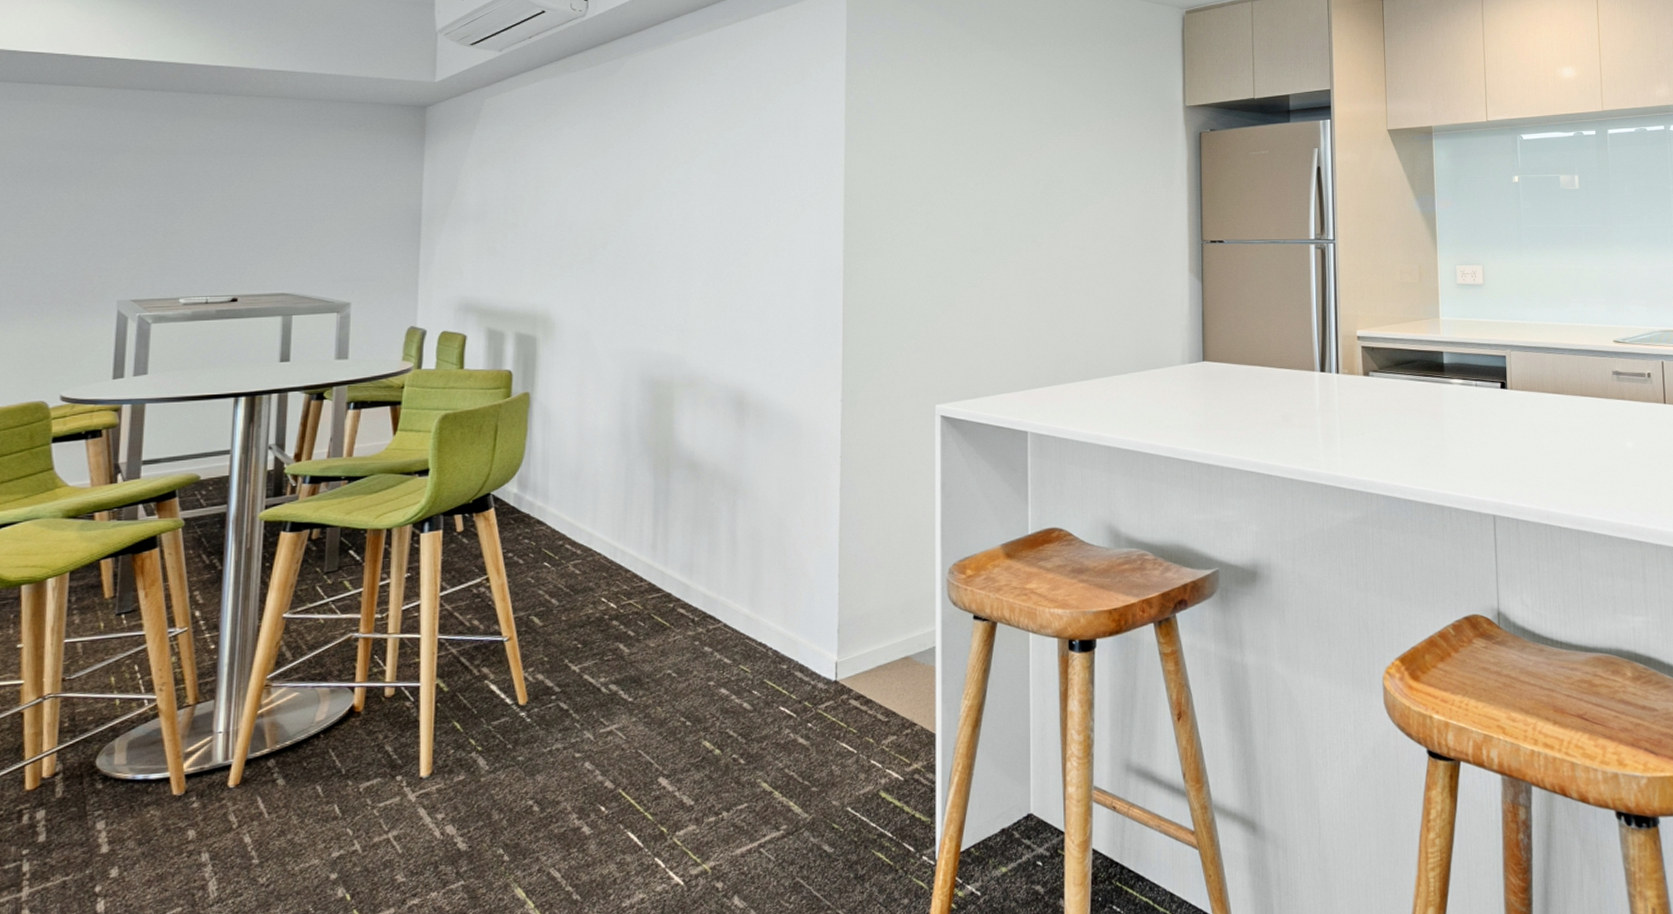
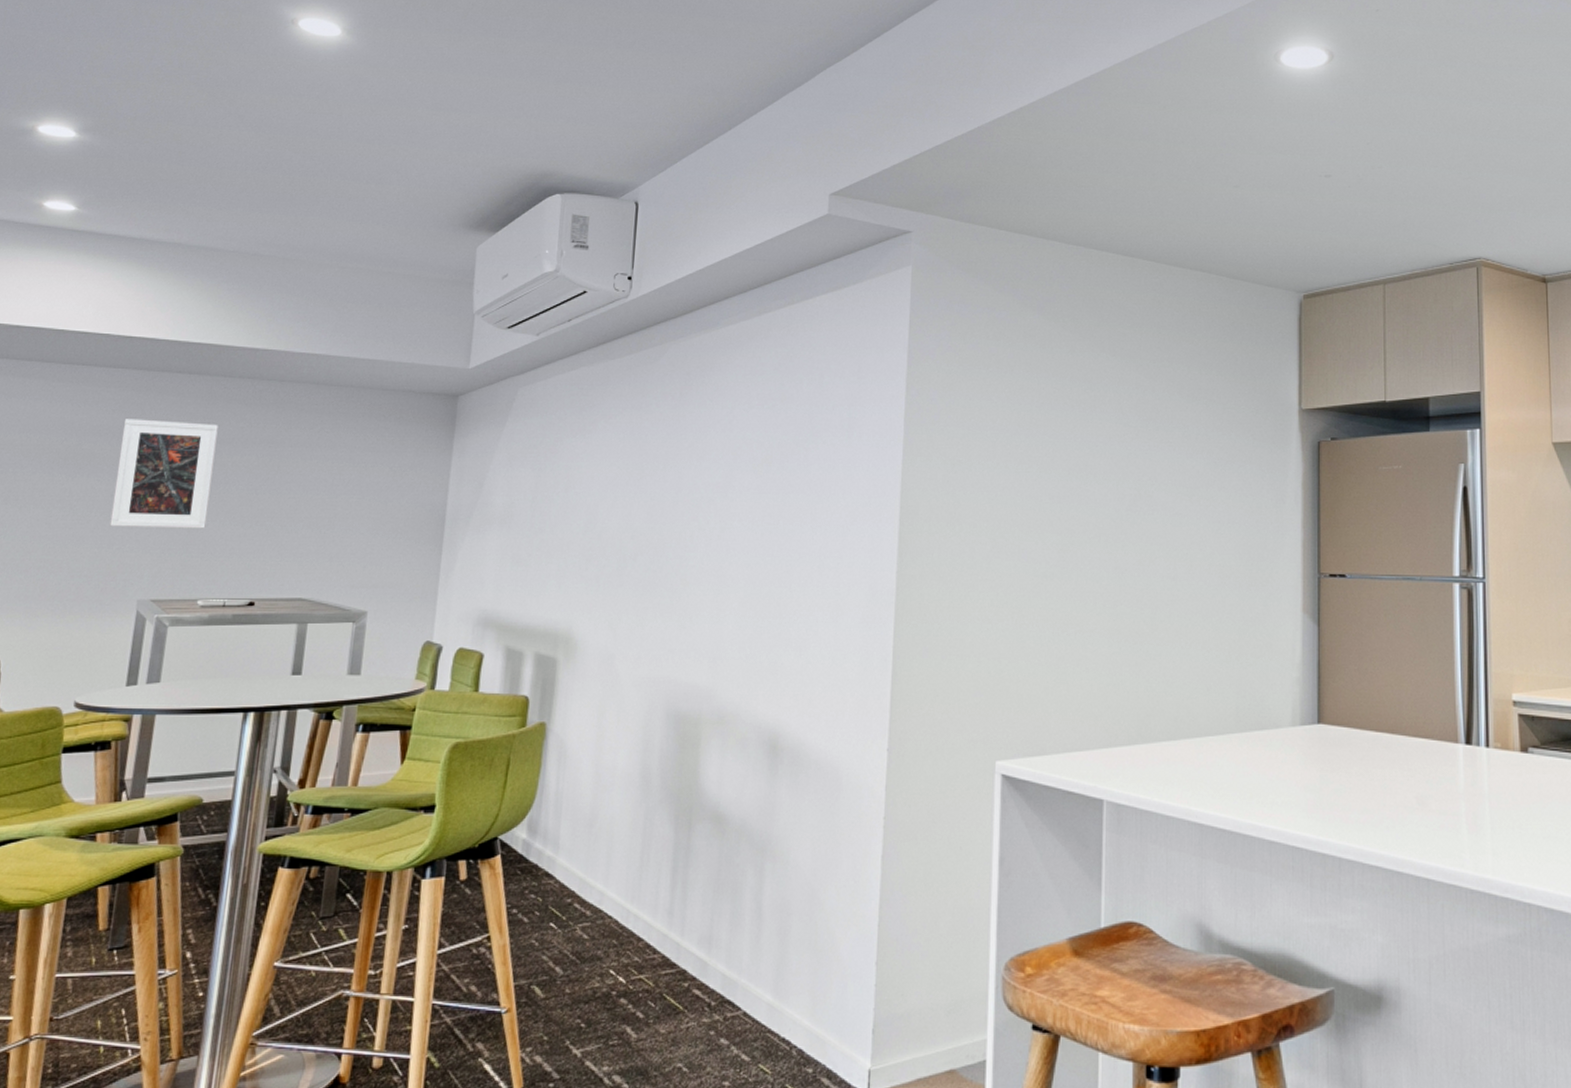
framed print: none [82,133,187,234] -> present [110,419,218,529]

